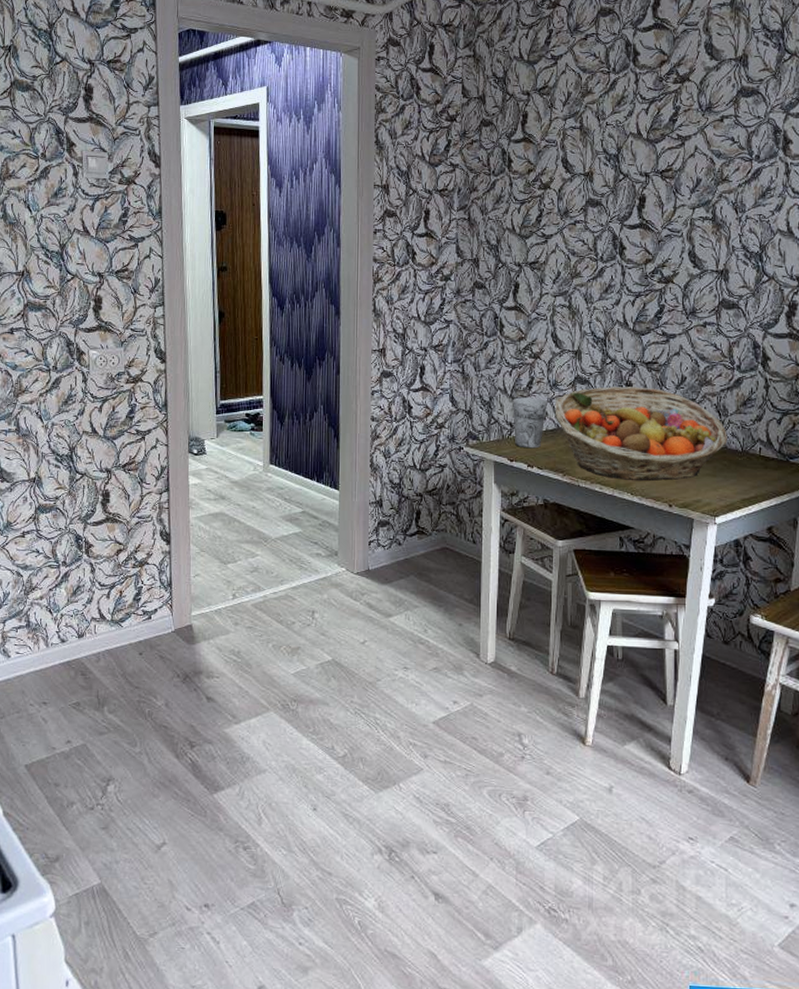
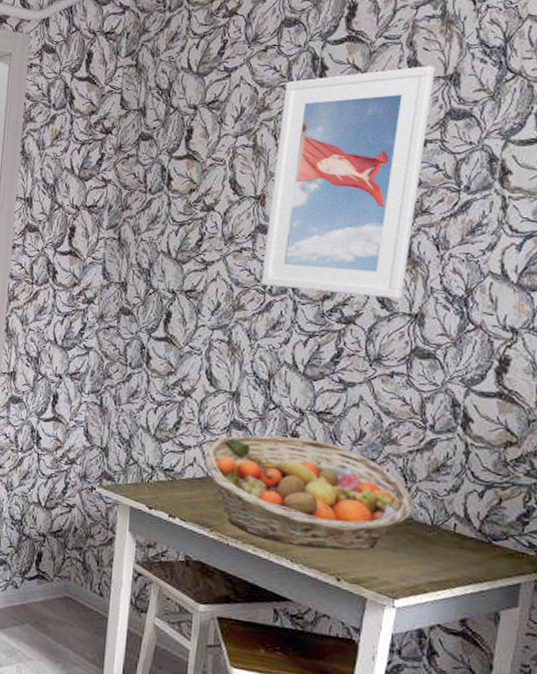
cup: present [513,397,547,449] -> none [155,438,196,498]
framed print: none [593,49,728,259] -> present [260,66,435,300]

